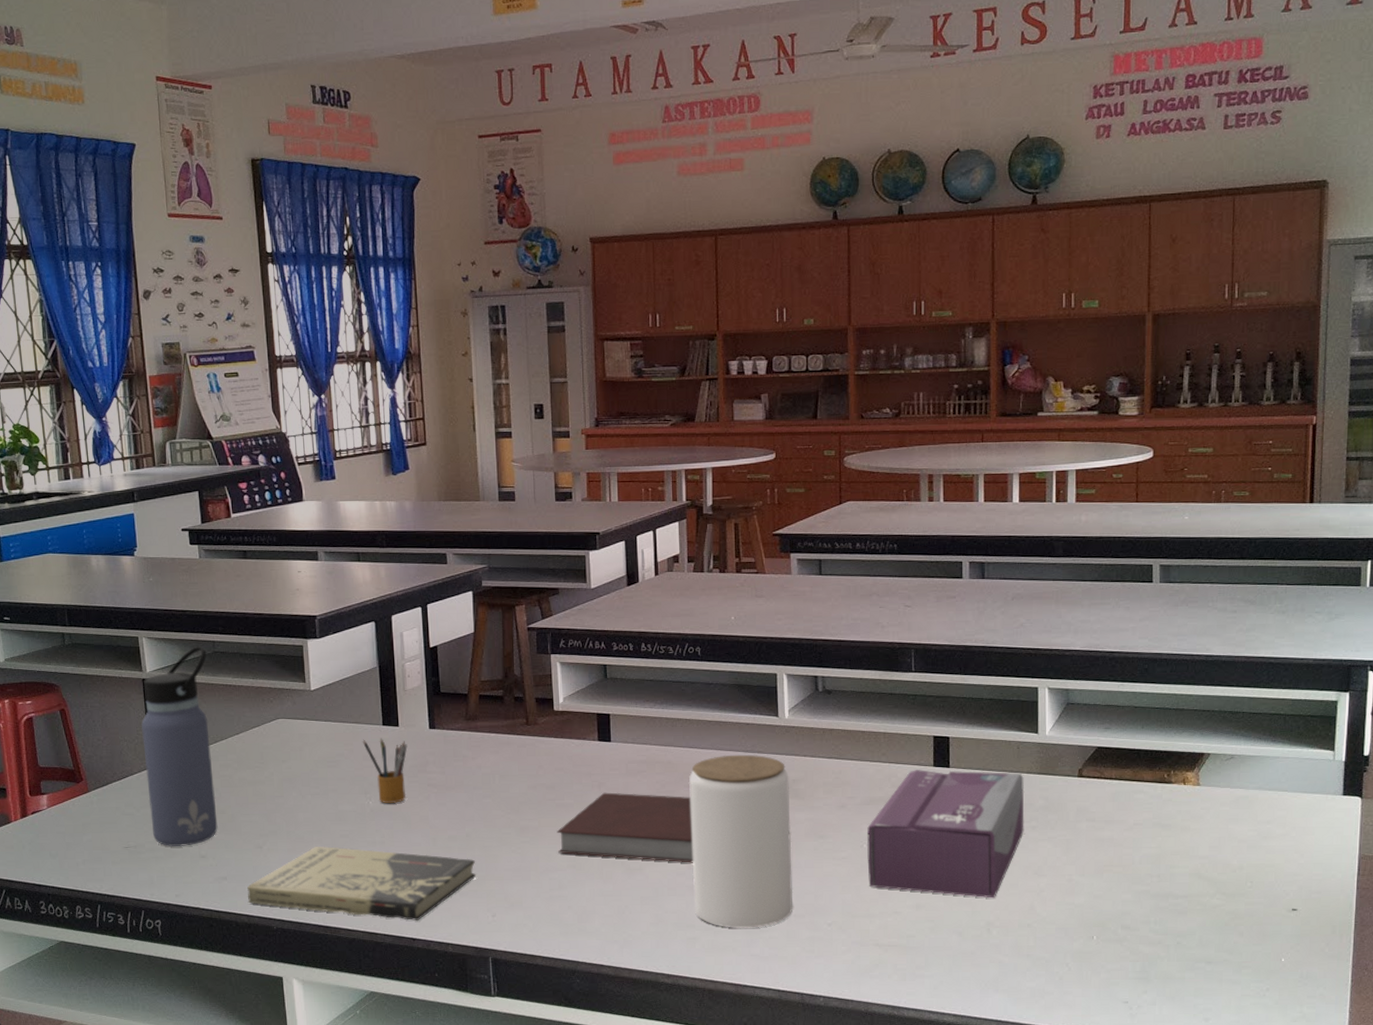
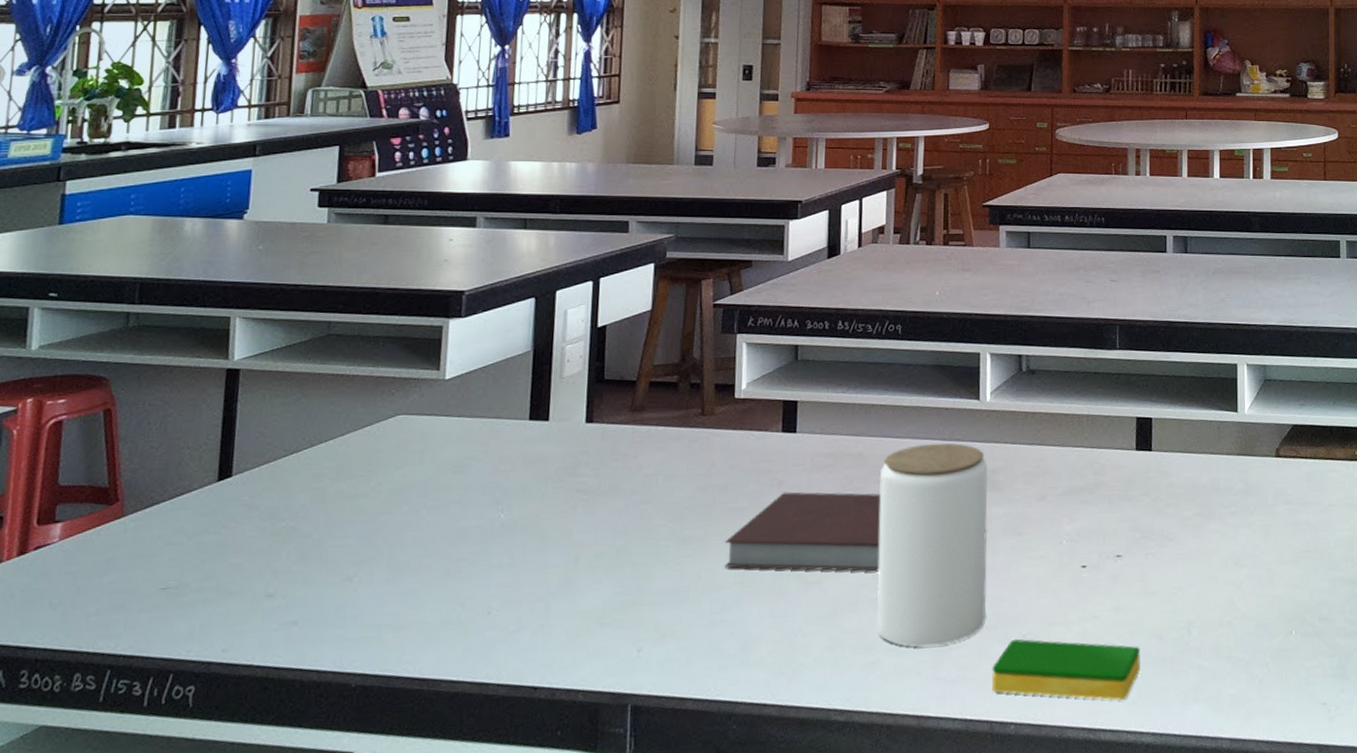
water bottle: present [141,645,218,846] -> none [204,327,319,584]
book: present [247,847,477,921] -> none [321,574,624,664]
pencil box: present [363,738,408,803] -> none [502,435,557,516]
dish sponge: none [801,926,942,985] -> present [991,639,1141,701]
tissue box: present [867,770,1025,898] -> none [1066,454,1225,595]

